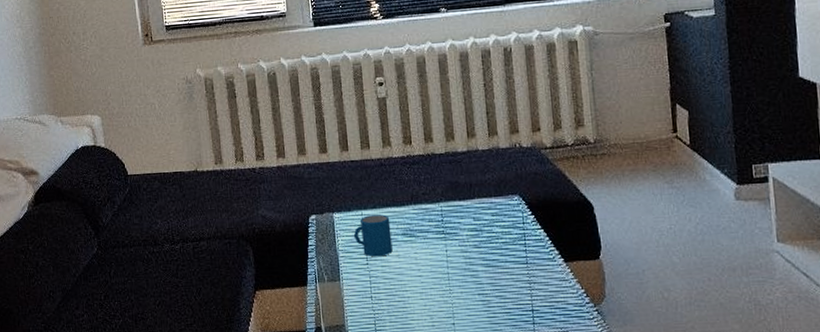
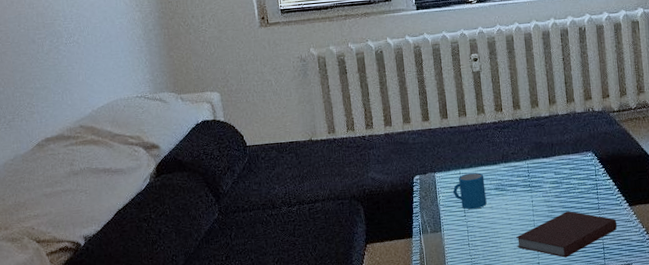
notebook: none [426,264,550,320] -> present [515,211,618,258]

